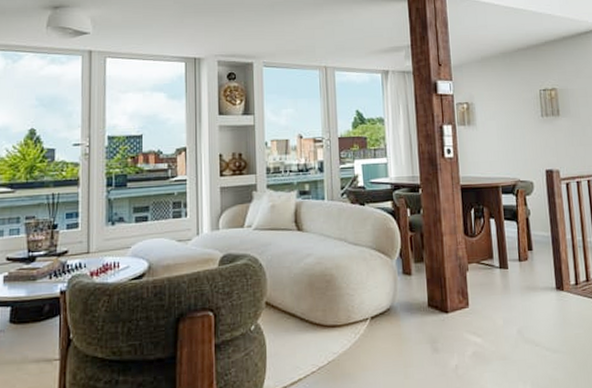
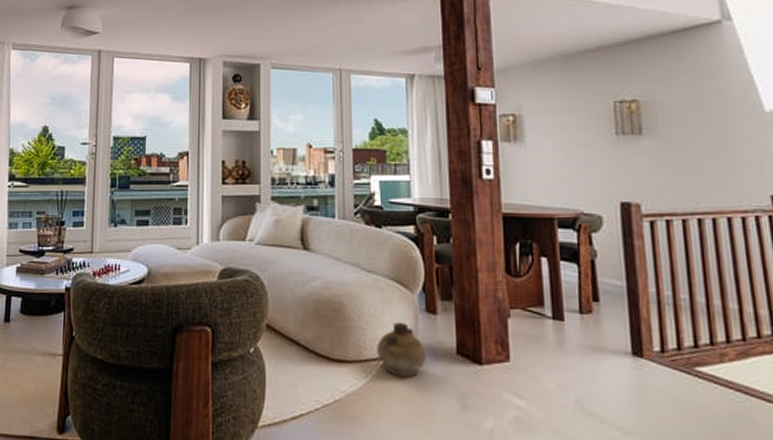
ceramic jug: none [363,285,404,333] -> present [377,322,426,377]

